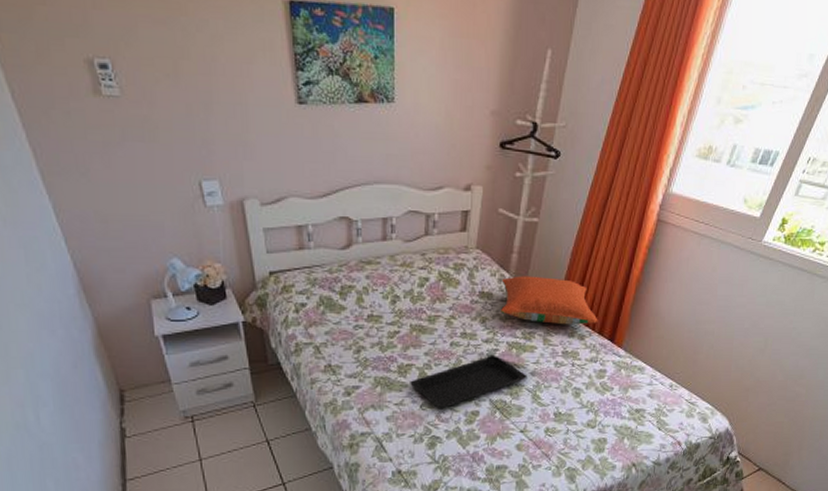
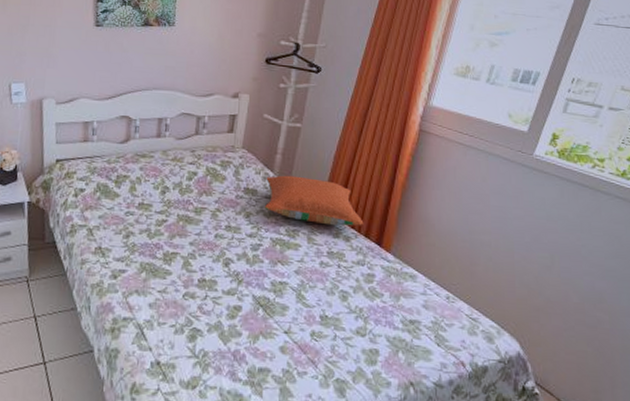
serving tray: present [410,356,527,408] -> none [174,250,292,300]

